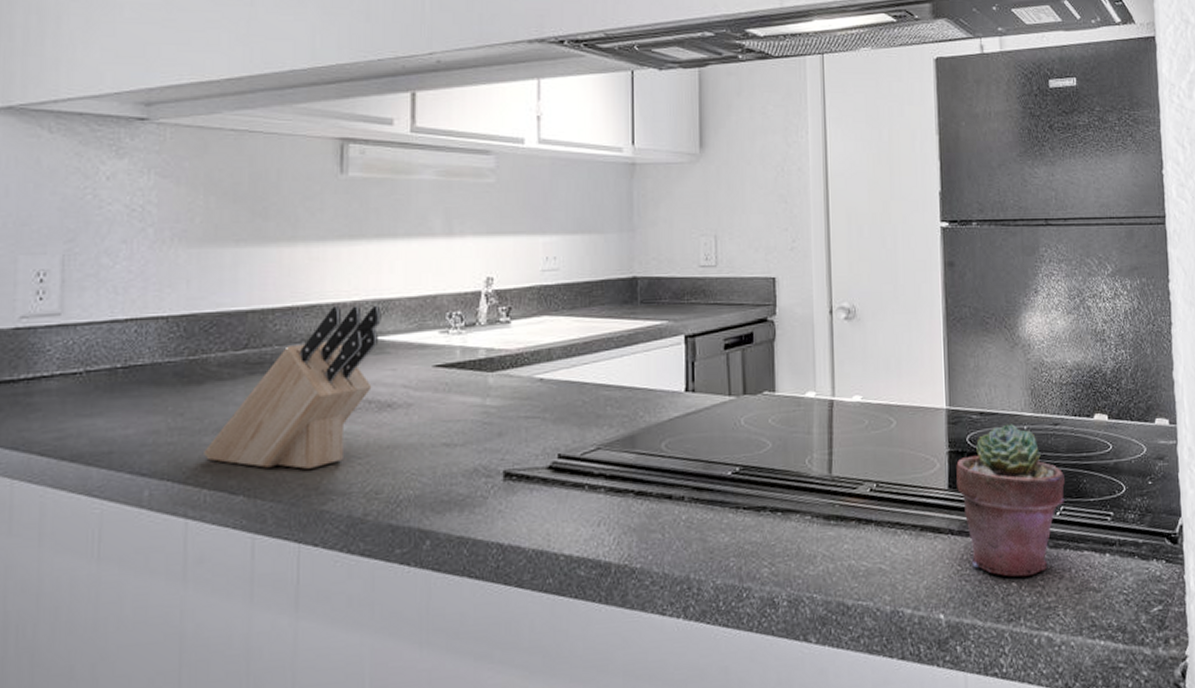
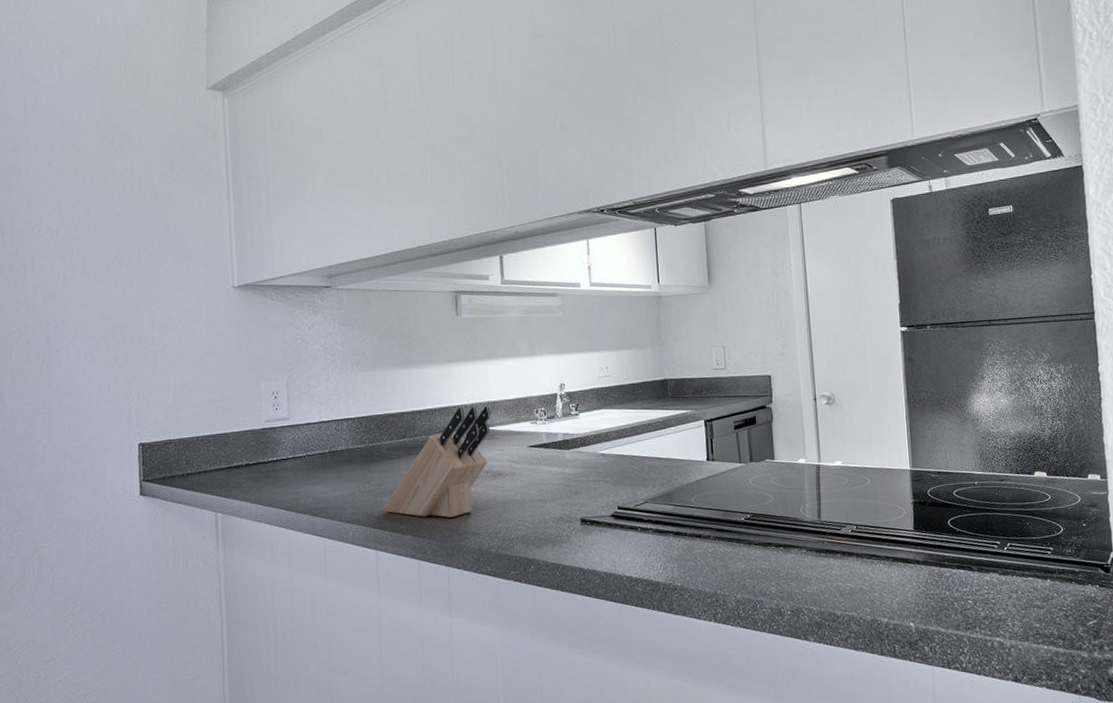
potted succulent: present [956,424,1065,577] -> none [920,480,1011,596]

